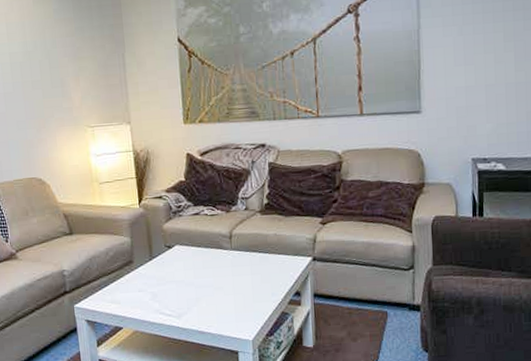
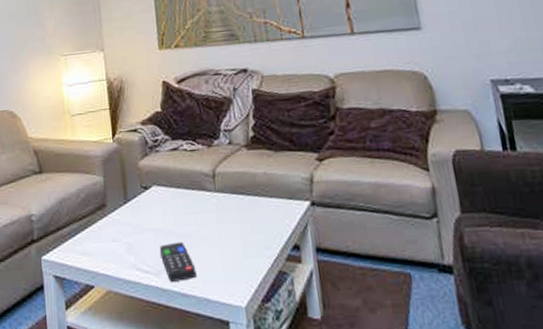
remote control: none [180,290,213,322] -> present [159,241,197,282]

